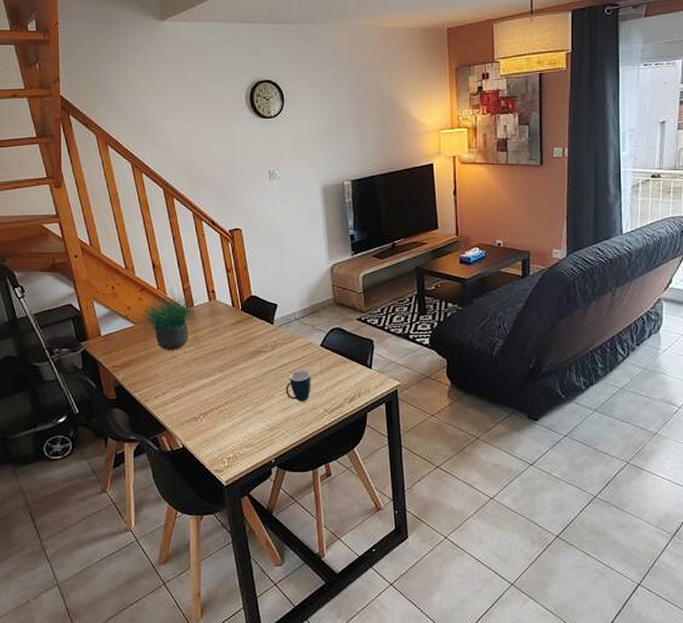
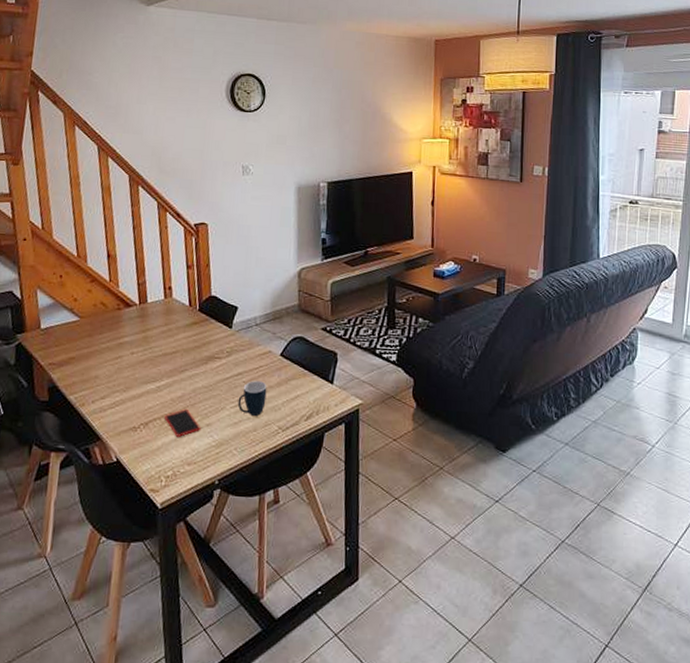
potted plant: present [138,284,202,350] -> none [84,277,155,350]
smartphone: none [221,398,255,424] -> present [164,408,202,437]

